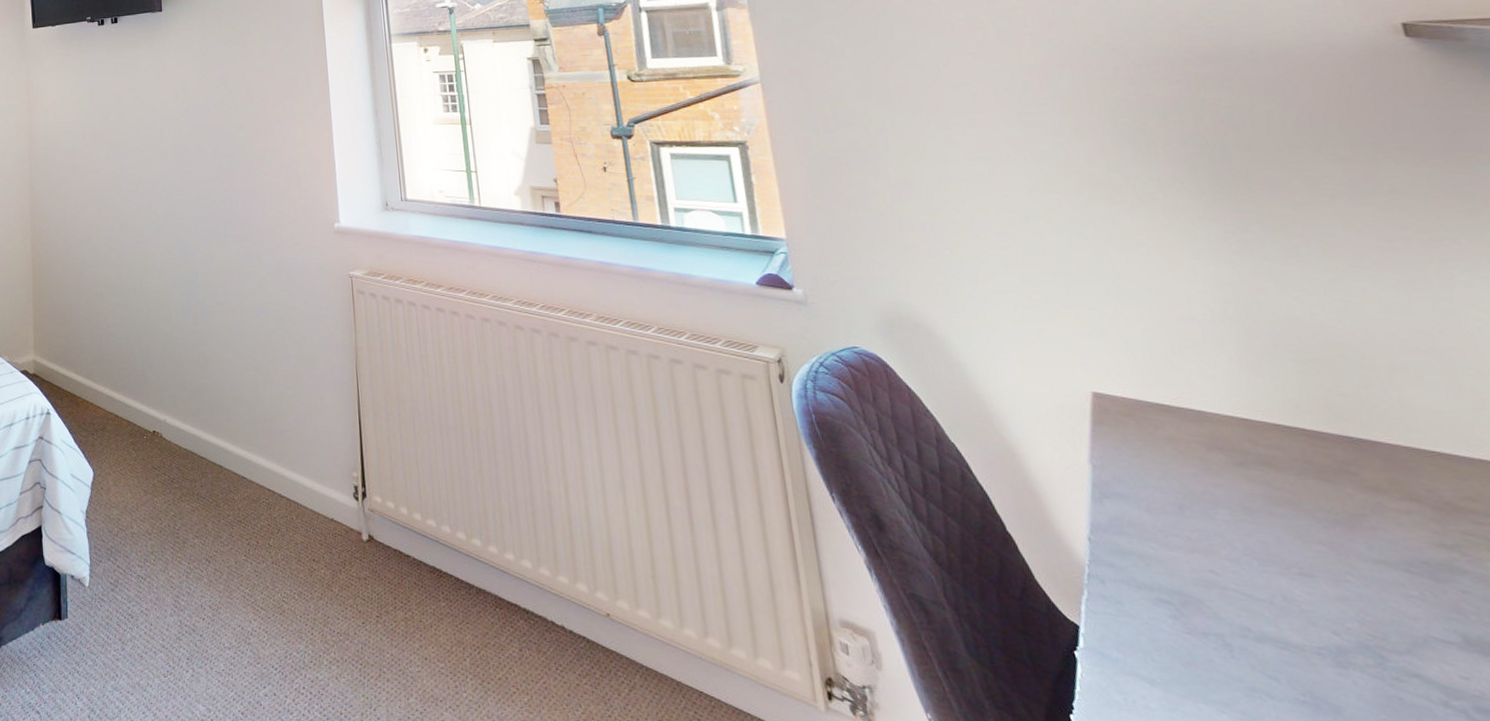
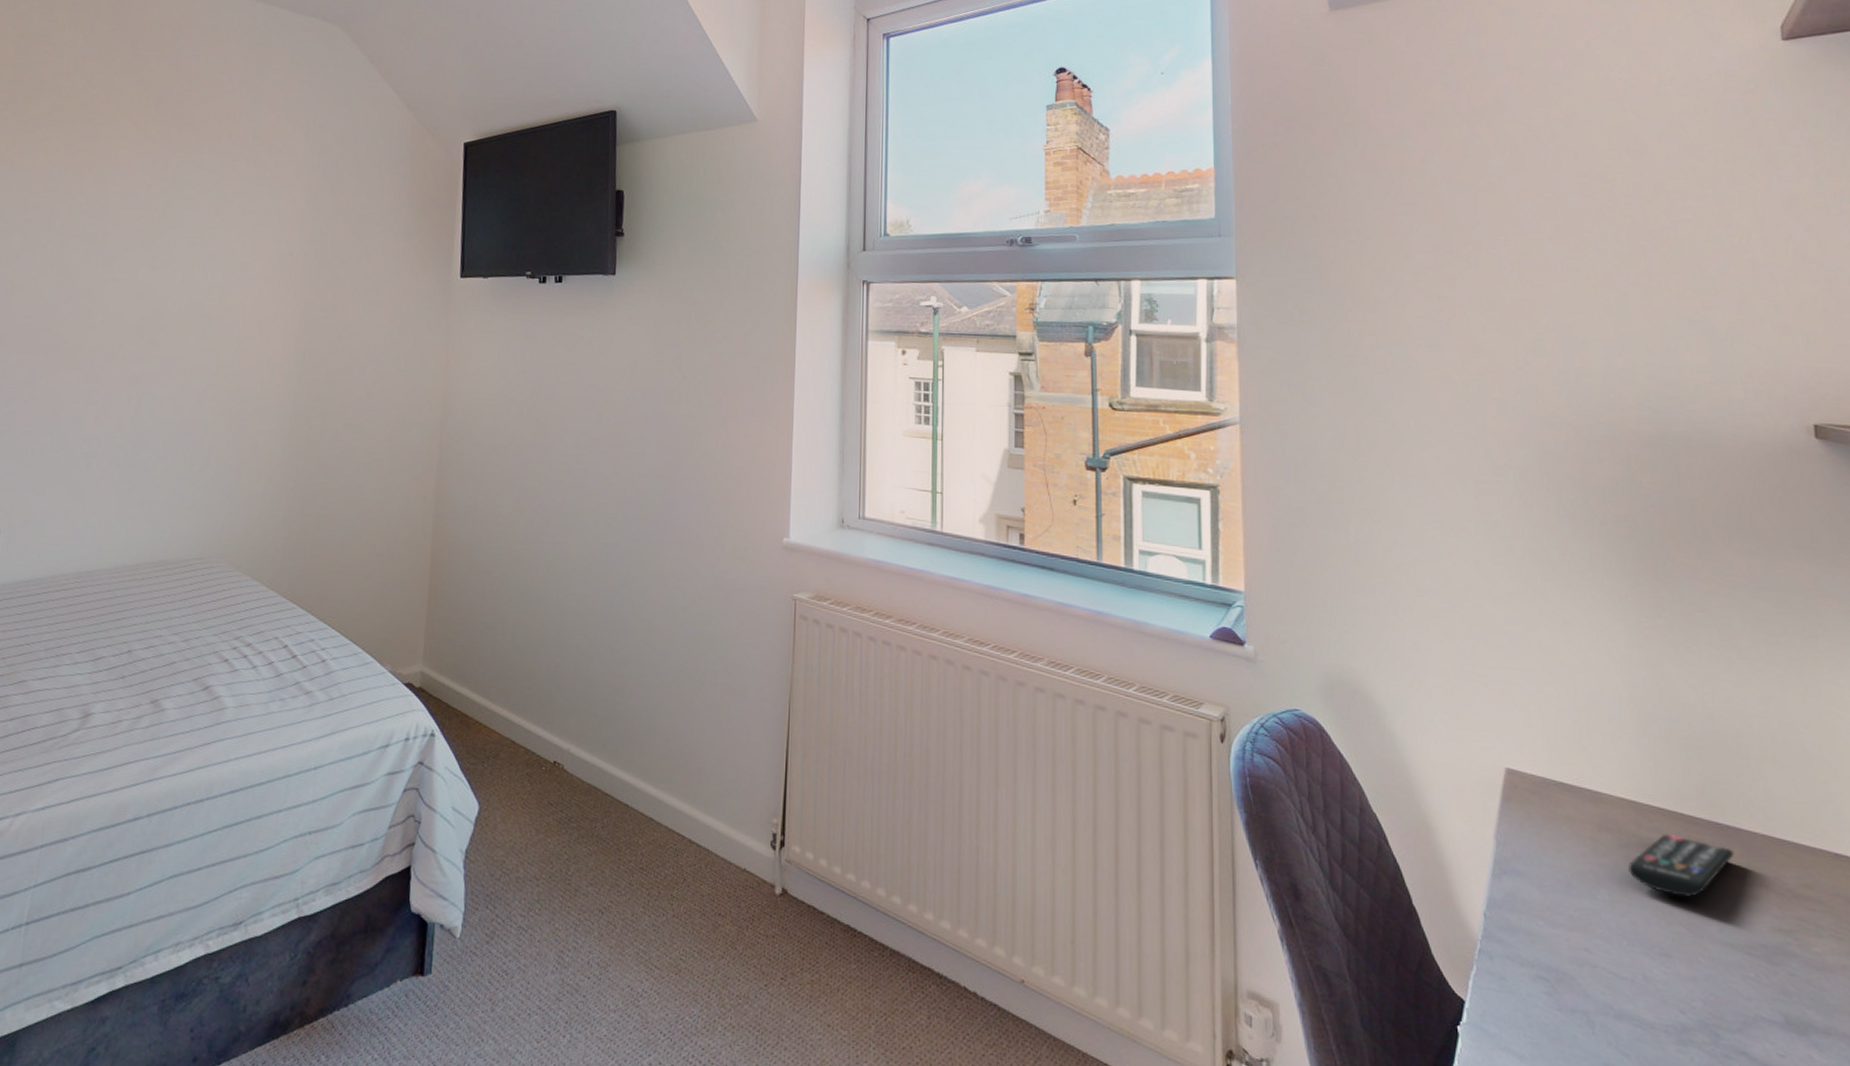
remote control: none [1248,450,1374,516] -> present [1627,833,1735,899]

